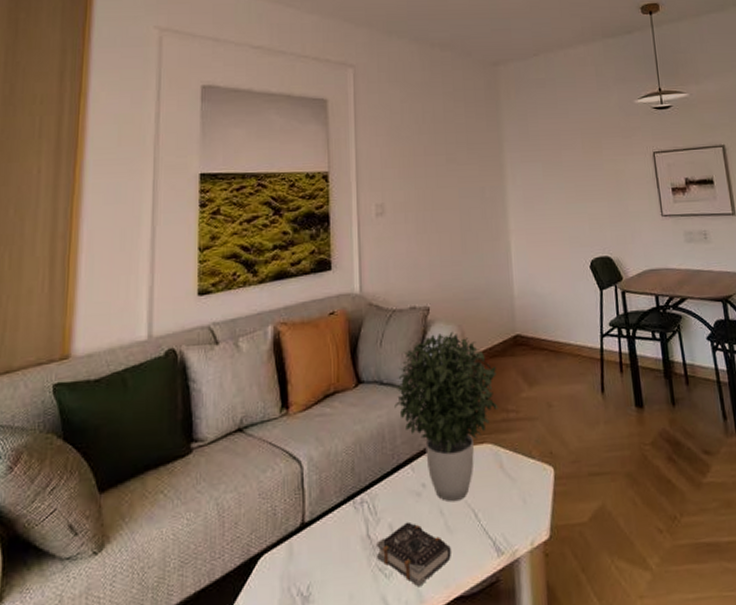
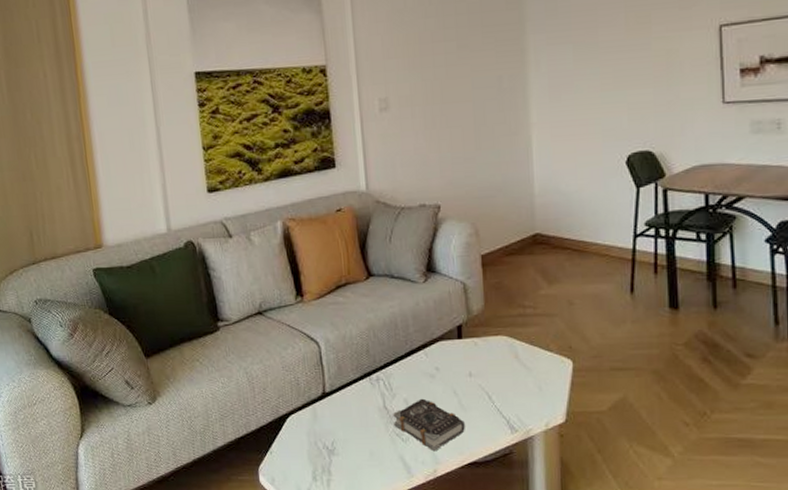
potted plant: present [394,331,498,502] -> none [406,229,515,385]

